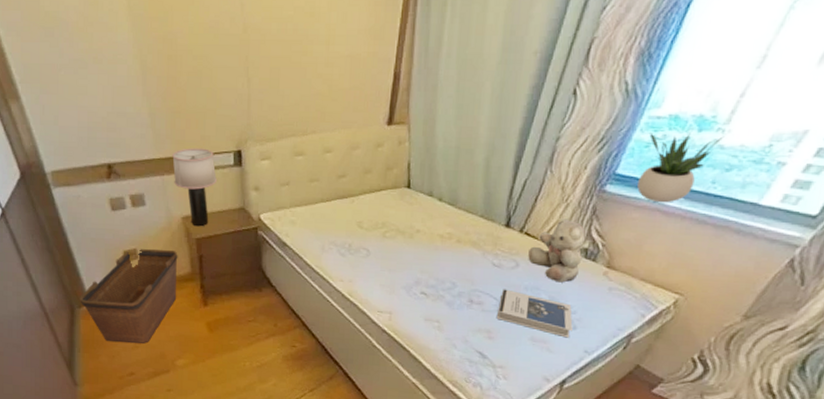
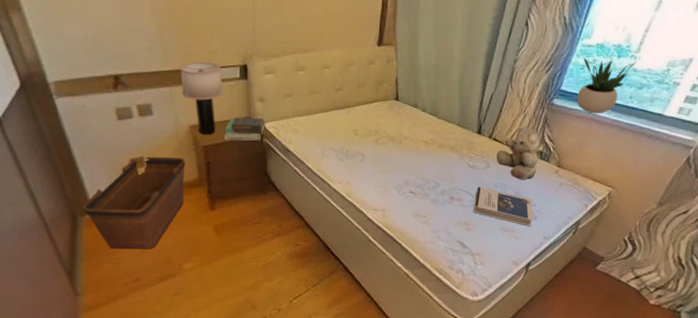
books: none [217,208,261,234] -> present [224,117,266,142]

